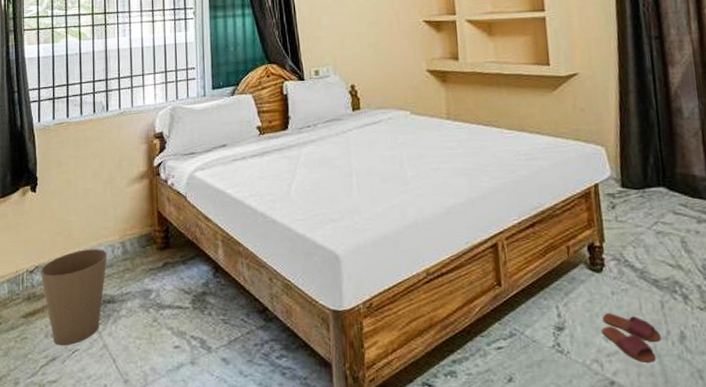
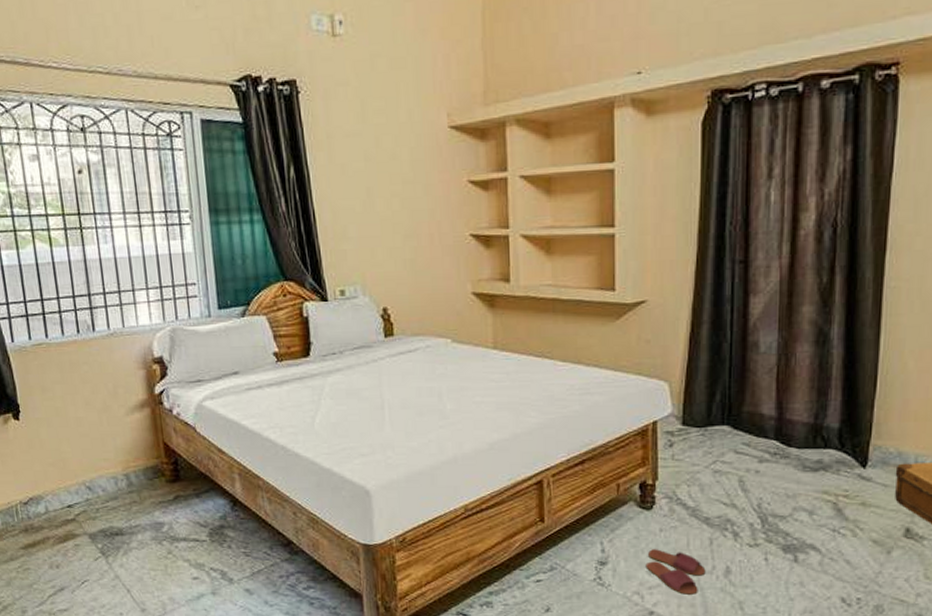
trash bin: present [40,249,108,345] -> none [35,481,111,576]

